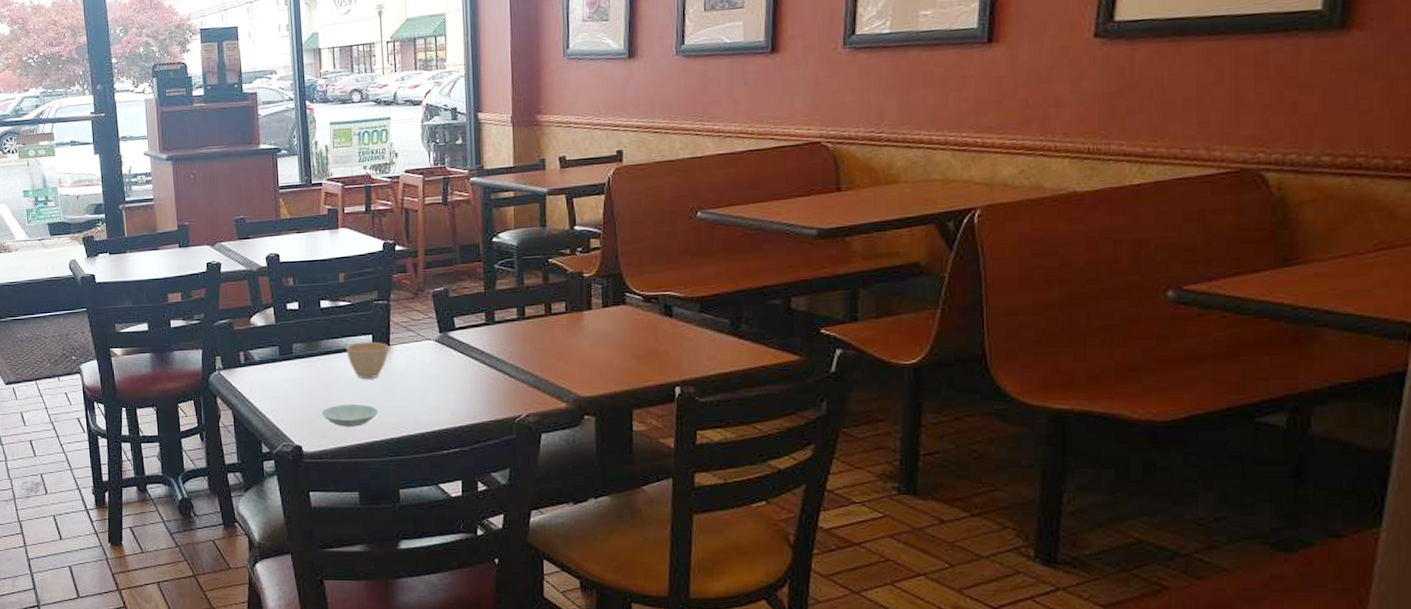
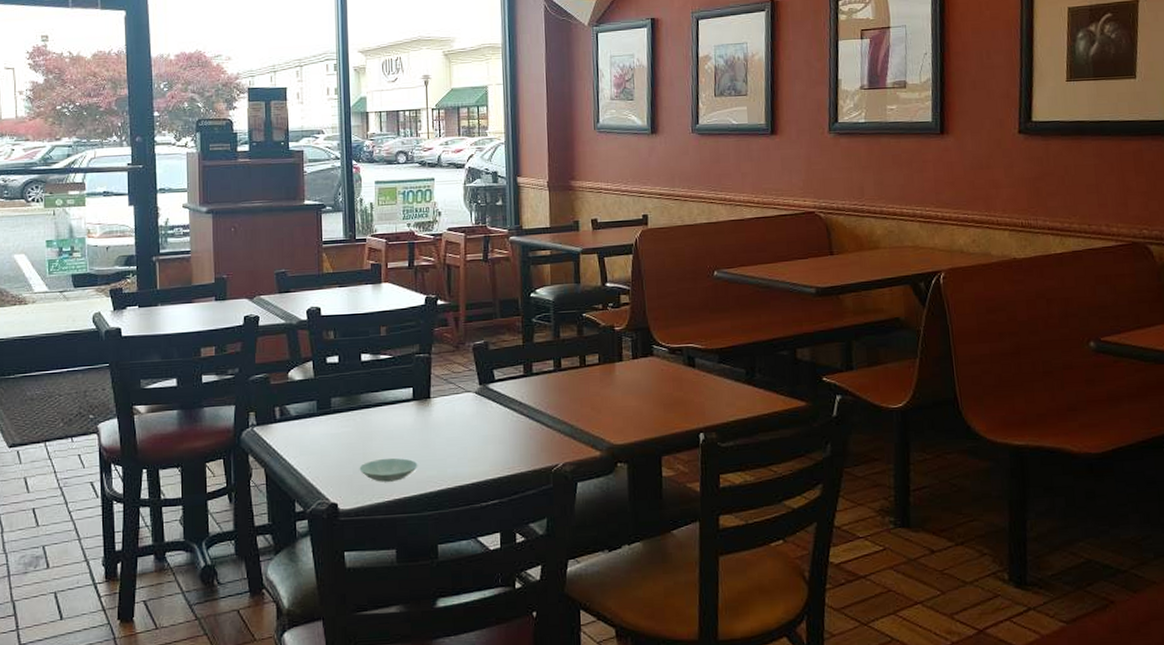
cup: present [346,341,389,378] -> none [386,394,429,432]

